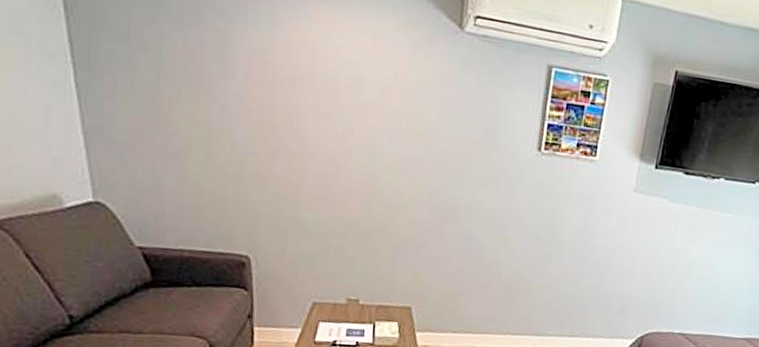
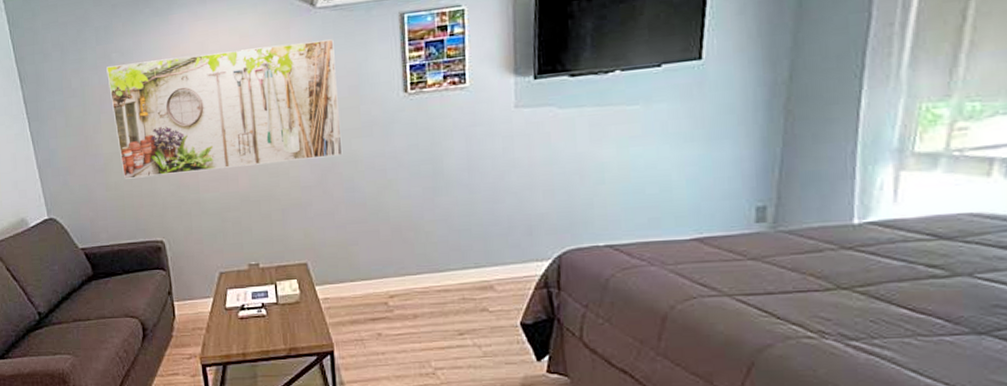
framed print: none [196,26,477,202] -> present [106,39,343,179]

